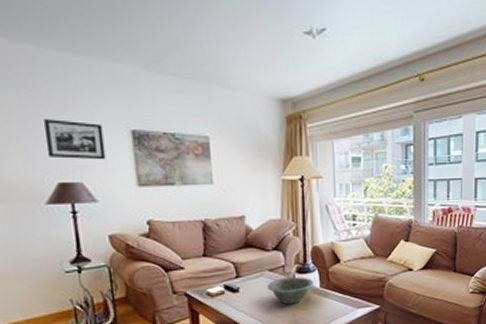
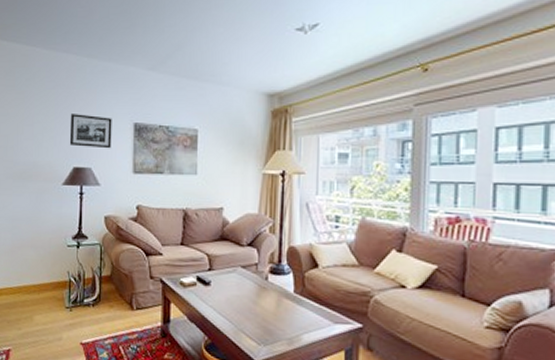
decorative bowl: present [267,277,314,305] -> none [239,276,287,307]

